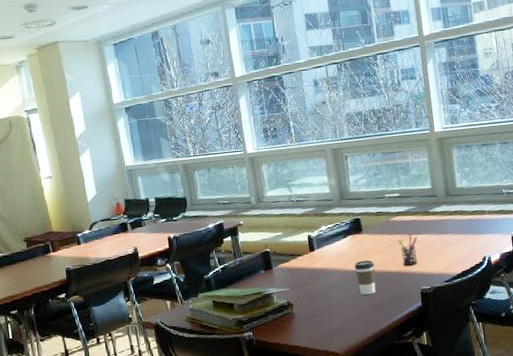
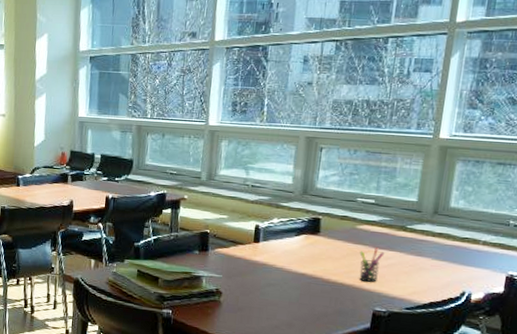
coffee cup: present [354,260,376,295] -> none [300,264,325,302]

